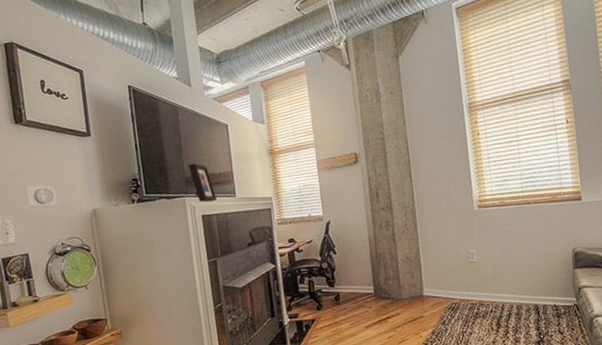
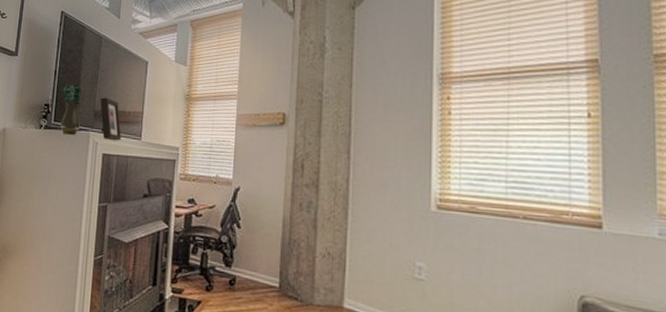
vase: none [145,154,174,205] -> present [60,82,82,136]

